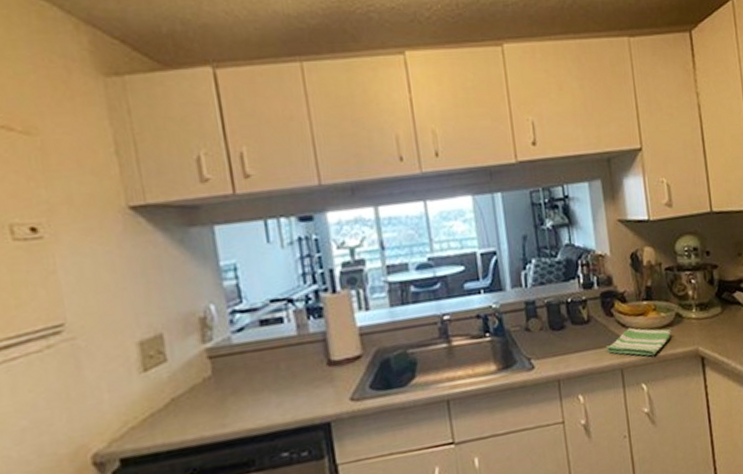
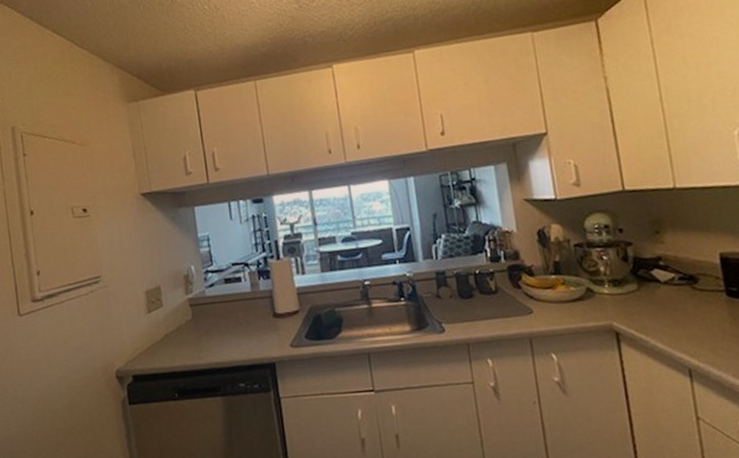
dish towel: present [606,327,671,356] -> none [514,299,582,328]

